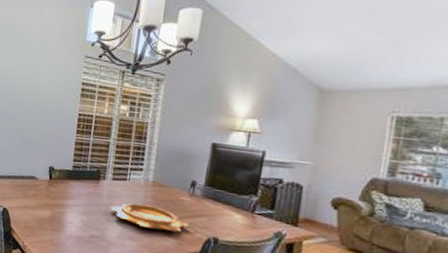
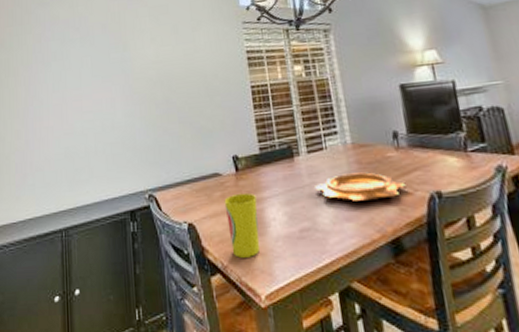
cup: none [33,196,61,245] -> present [224,193,260,258]

